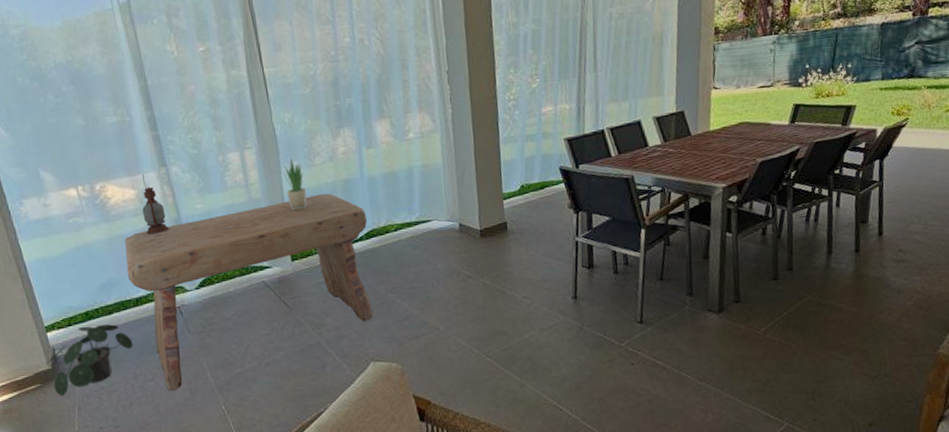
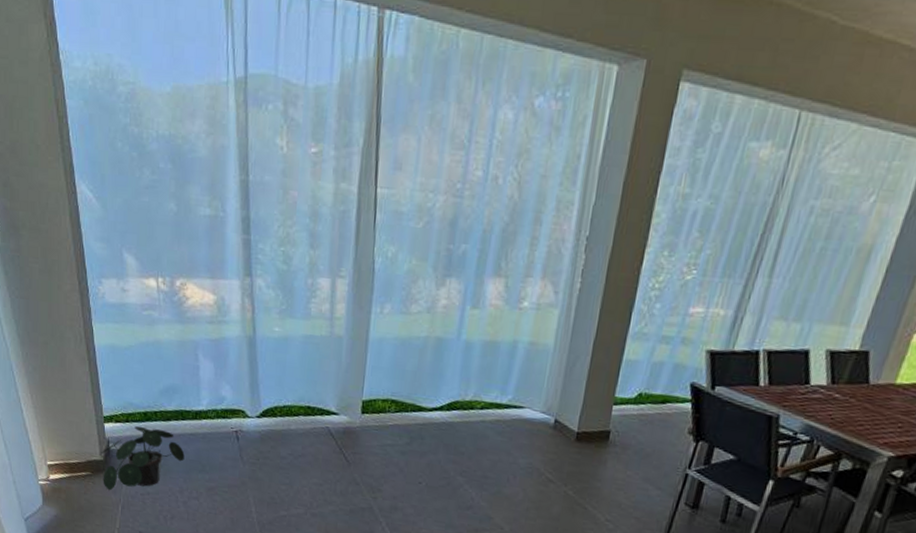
step stool: present [125,193,373,392] -> none [191,341,454,516]
lantern: present [142,174,169,235] -> none [218,280,242,349]
potted plant: present [283,159,307,210] -> none [372,300,395,360]

